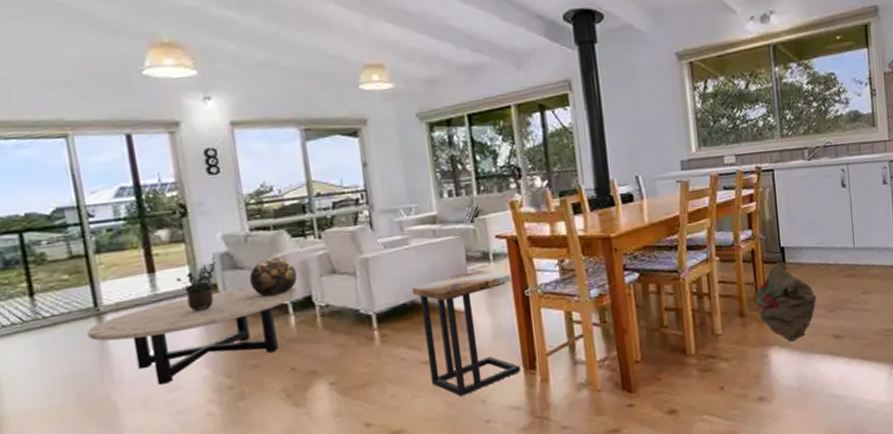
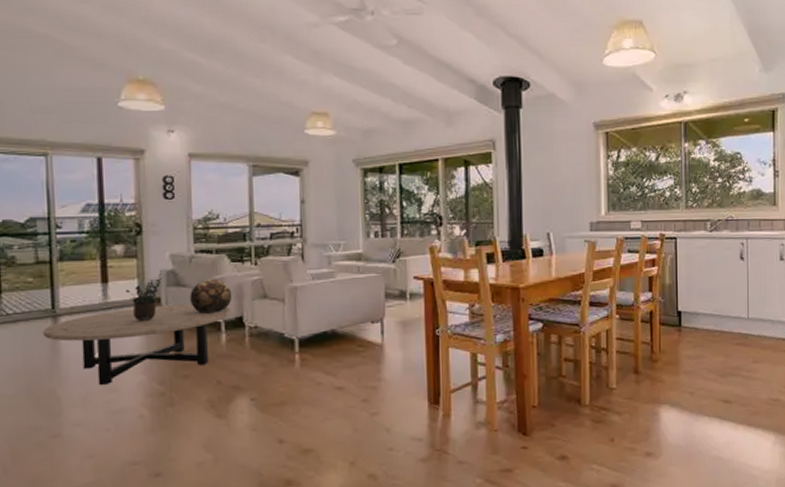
side table: present [412,270,522,397] -> none [333,307,426,424]
bag: present [756,261,817,342] -> none [651,324,709,402]

